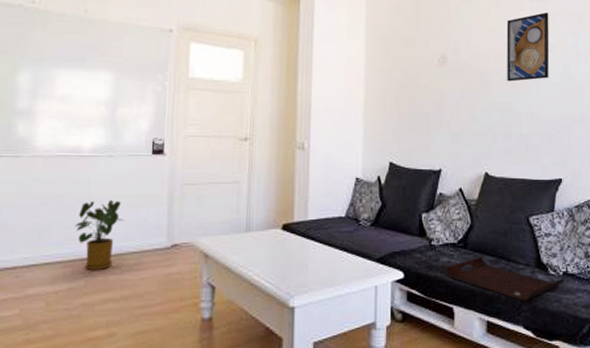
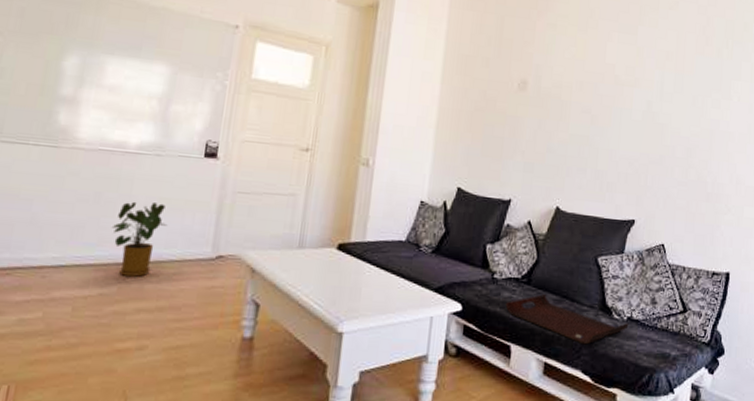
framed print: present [506,12,550,82] -> none [587,45,637,115]

